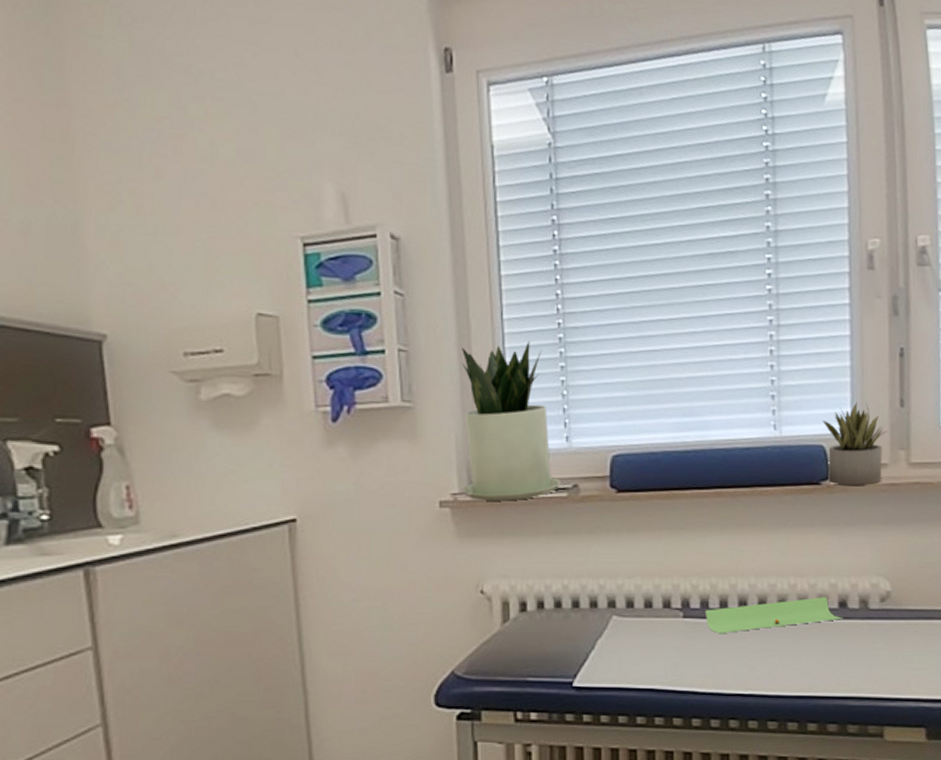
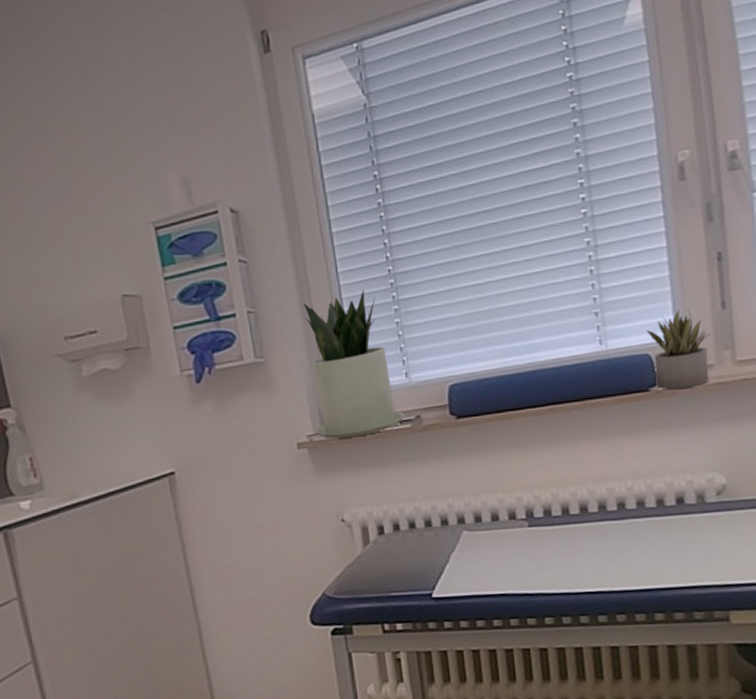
paper towel: present [705,597,843,633] -> none [548,495,682,538]

